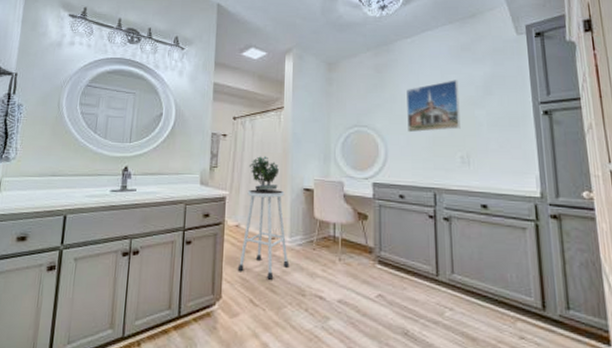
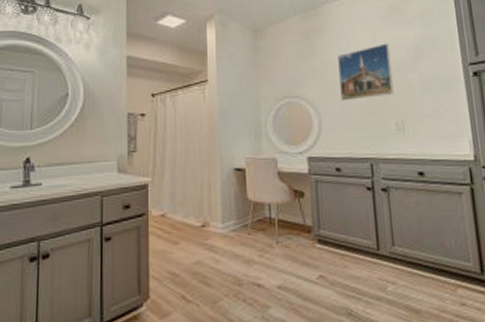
stool: present [237,189,290,280] -> none [166,172,223,272]
potted plant: present [248,156,279,191] -> none [172,136,206,175]

